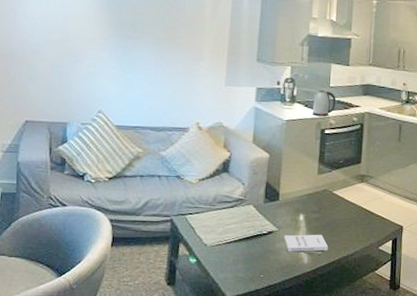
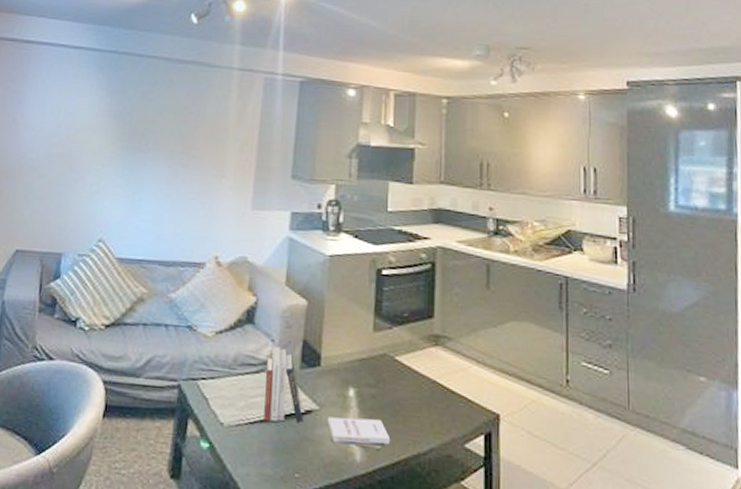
books: none [237,188,266,241] -> present [264,346,303,422]
kettle: present [312,90,336,117] -> none [364,216,396,252]

